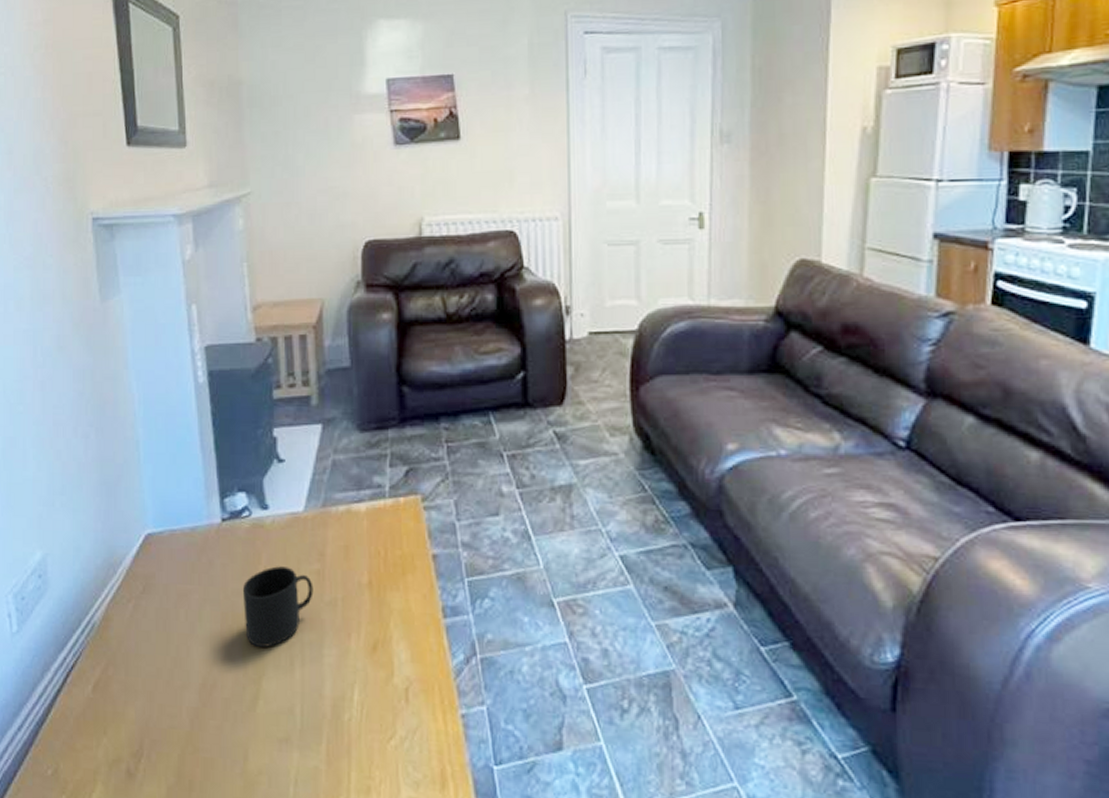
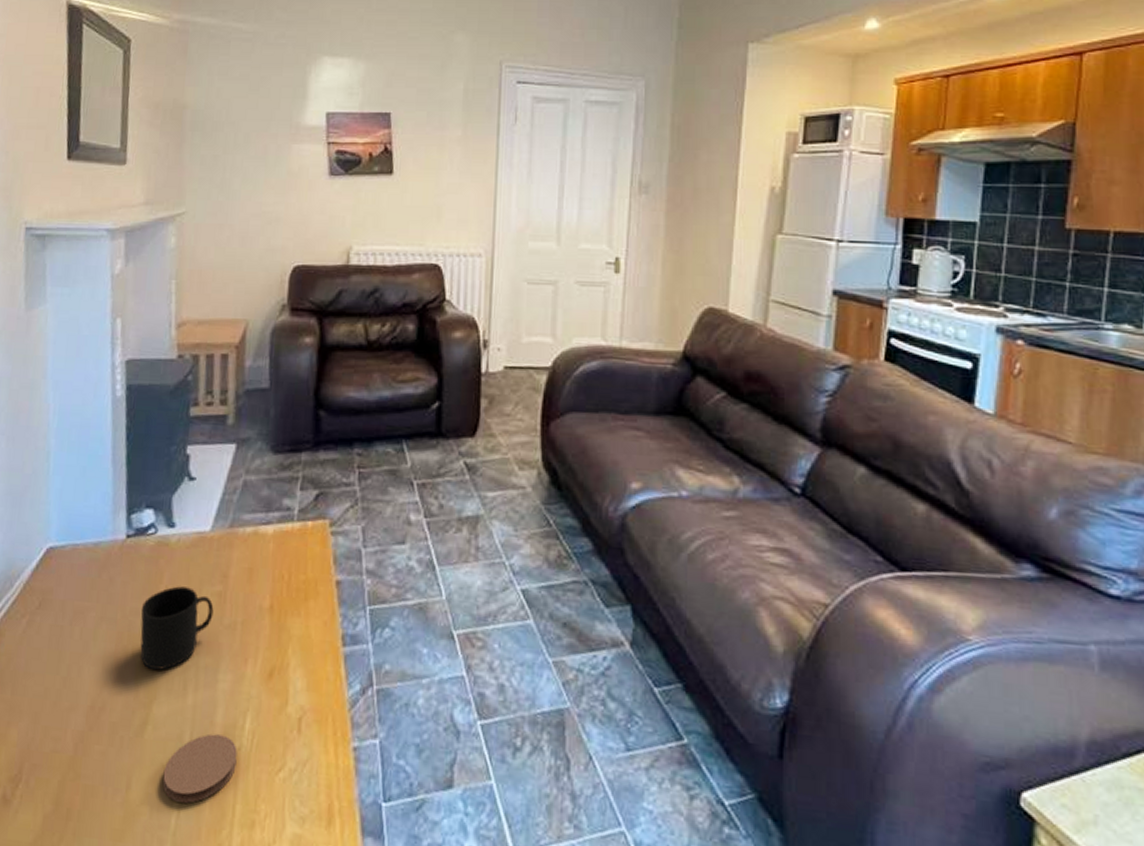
coaster: none [278,706,348,772] -> present [163,734,238,804]

